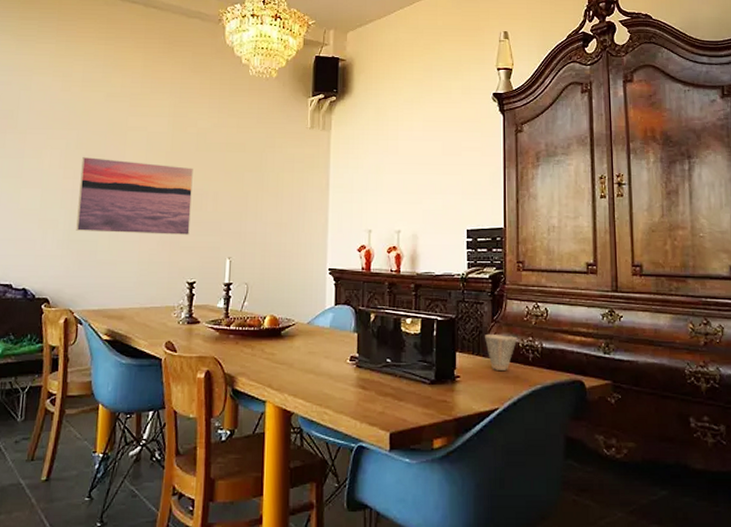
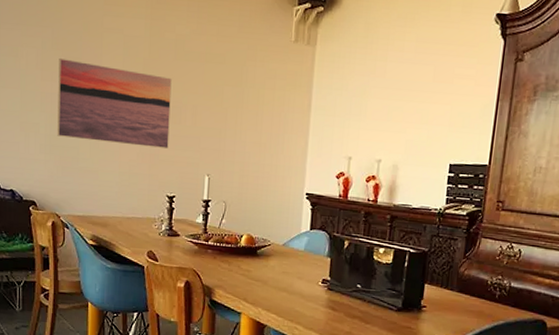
cup: present [485,333,517,370] -> none [454,269,486,305]

